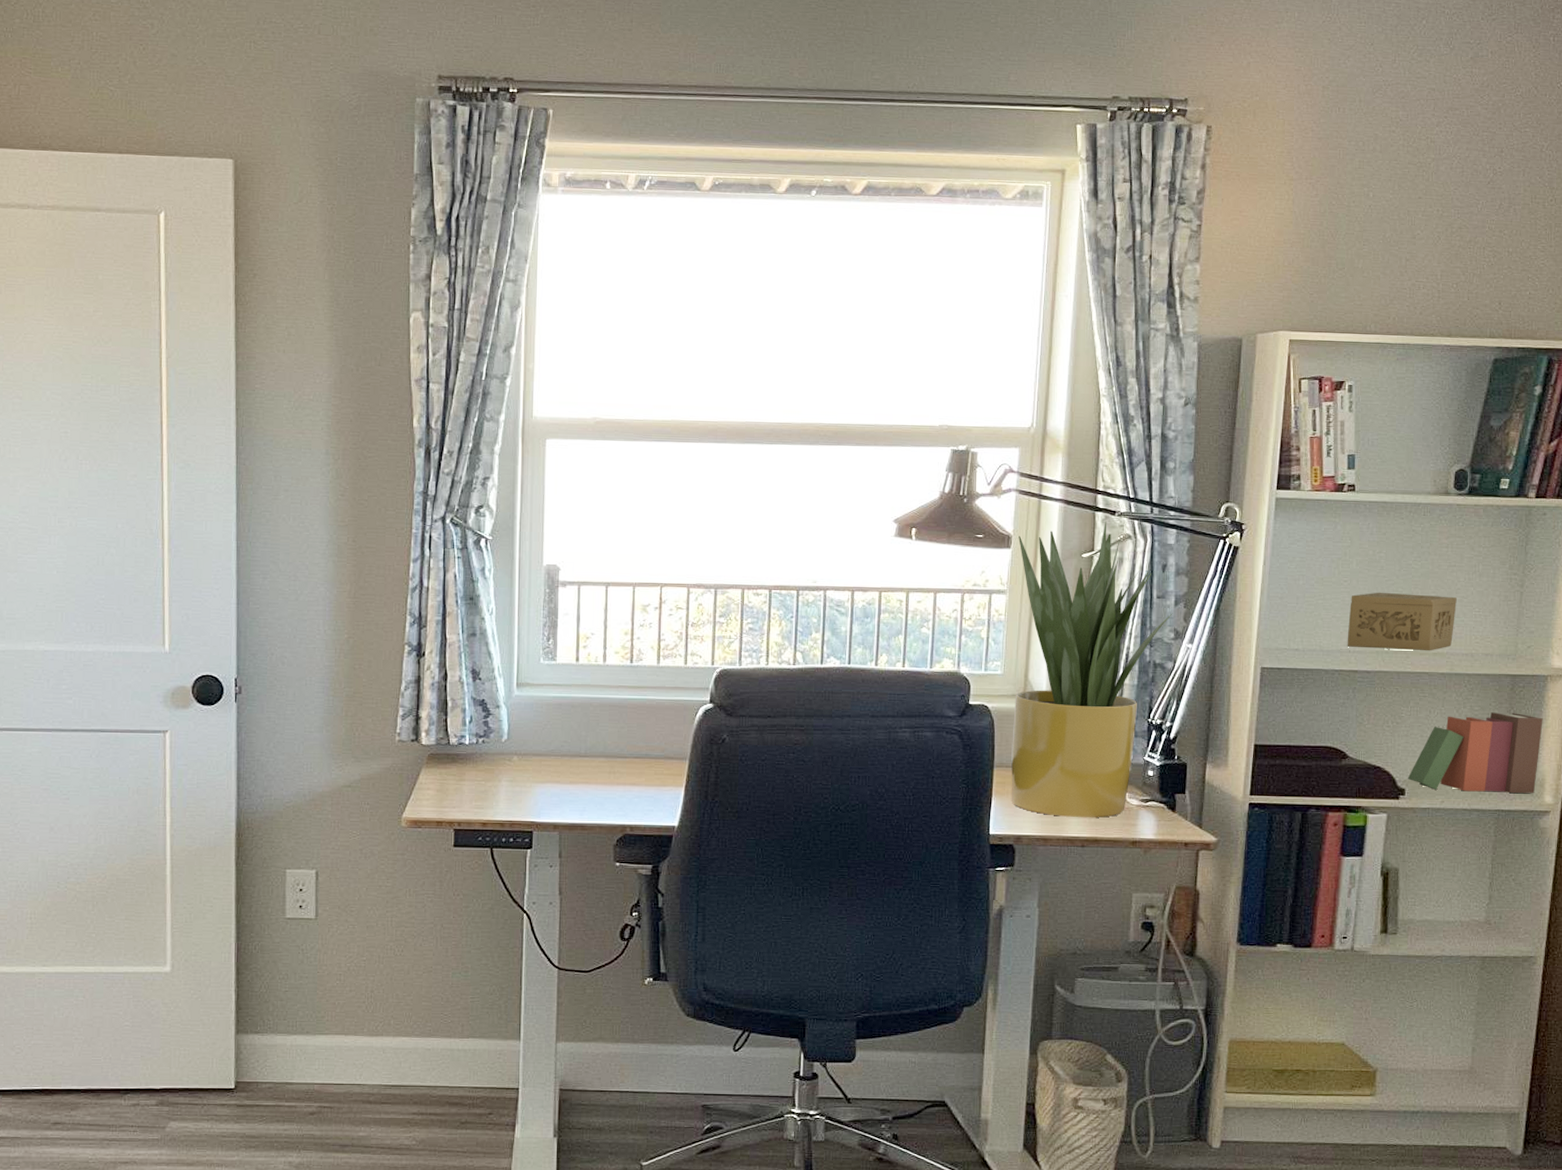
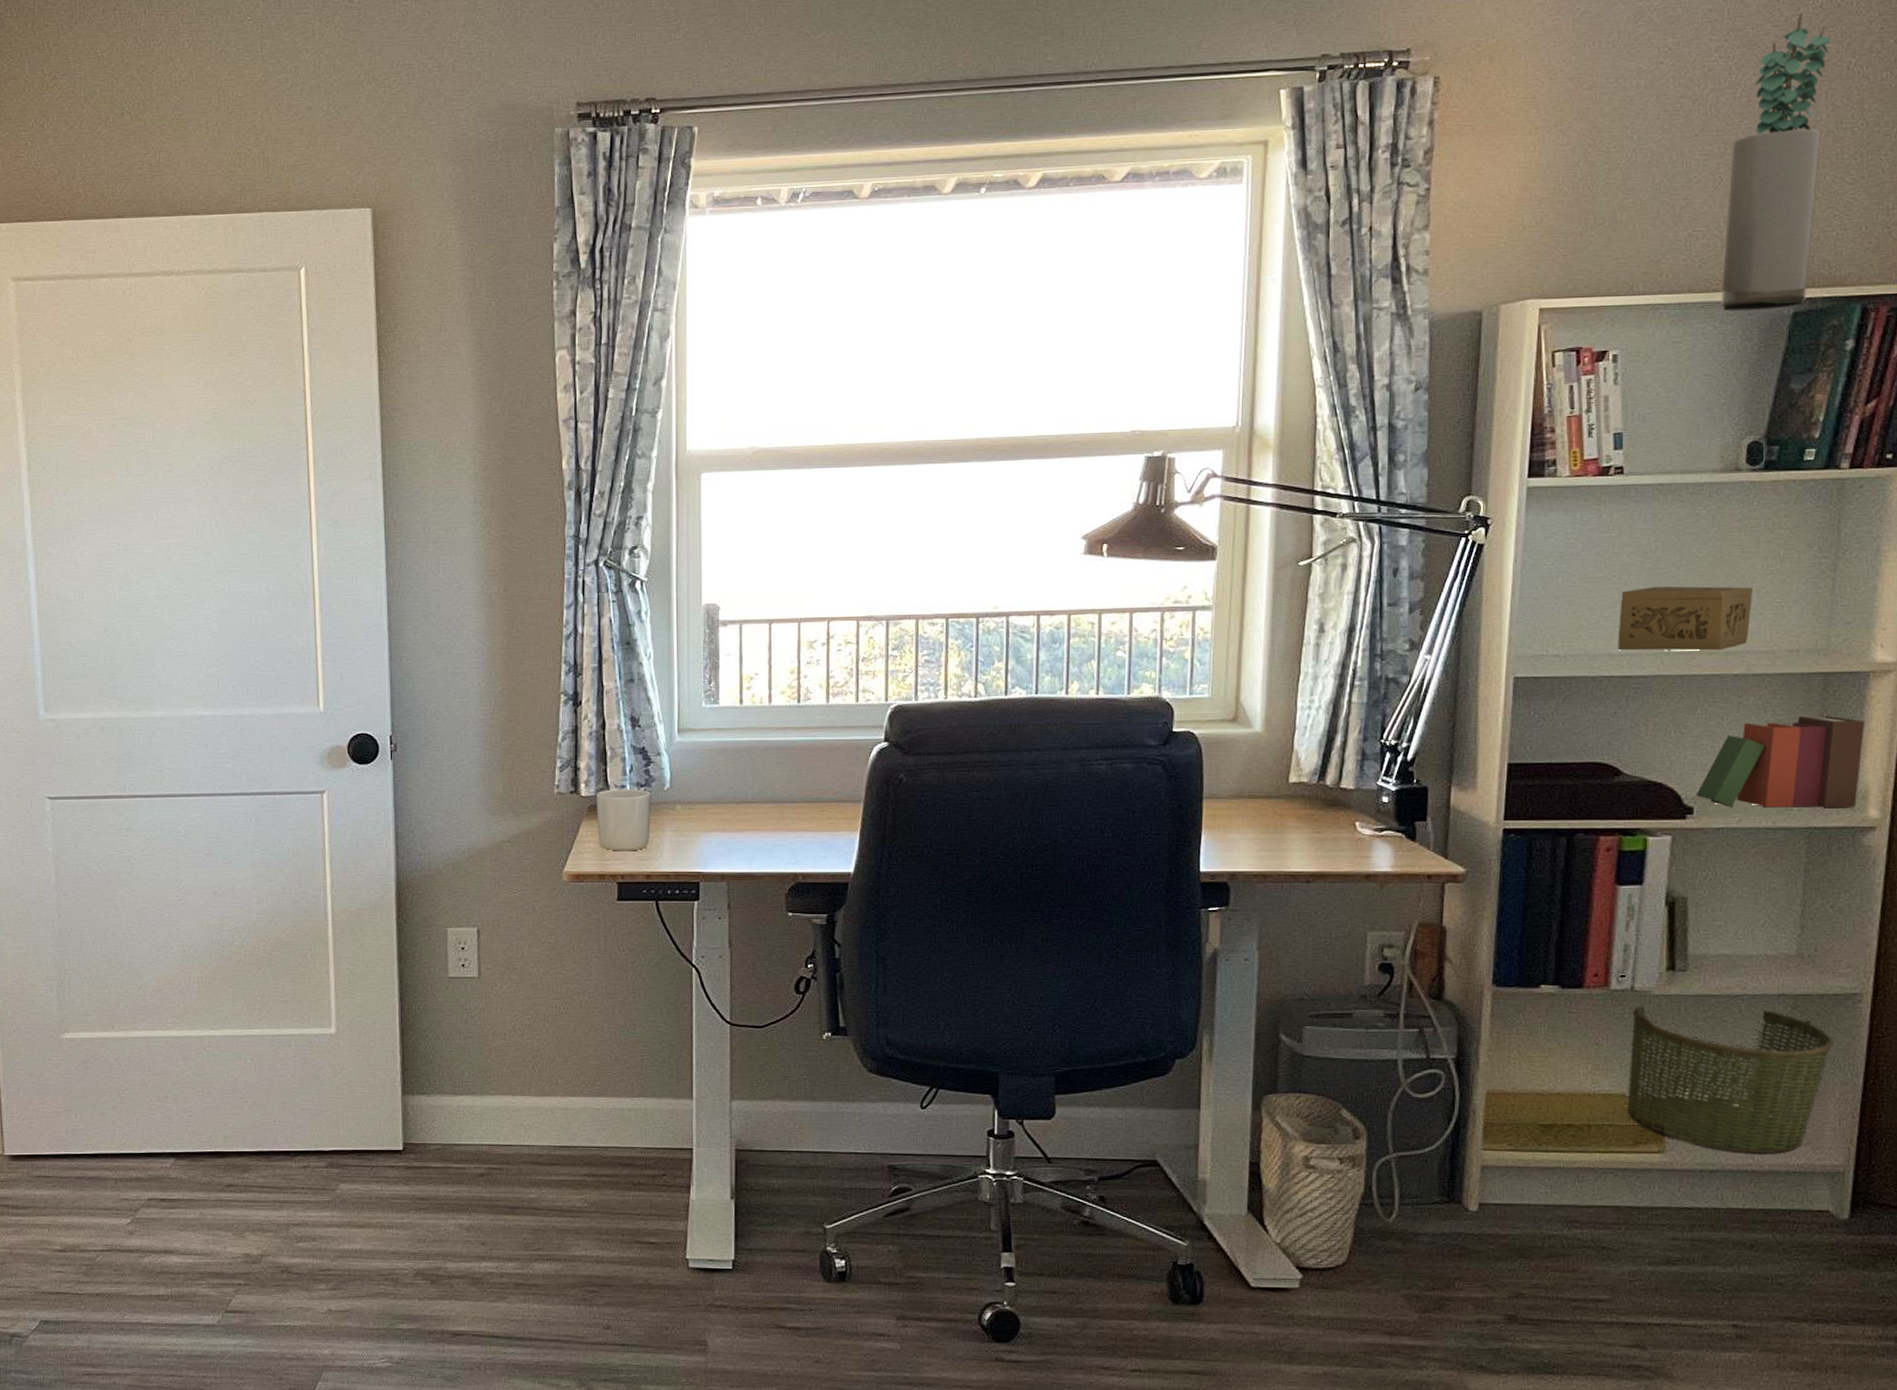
mug: none [436,739,489,800] -> present [596,789,651,851]
planter: present [1011,521,1173,818] -> none [1223,524,1407,851]
basket: none [1346,962,1513,1097] -> present [1627,1003,1833,1154]
vase: none [1436,99,1527,355] -> present [1721,13,1830,312]

